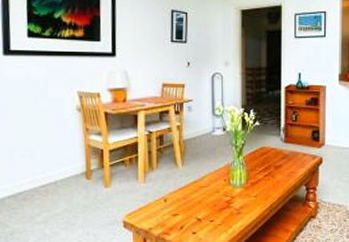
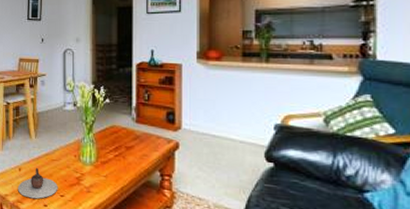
teapot: none [163,196,208,228] -> present [17,167,58,199]

